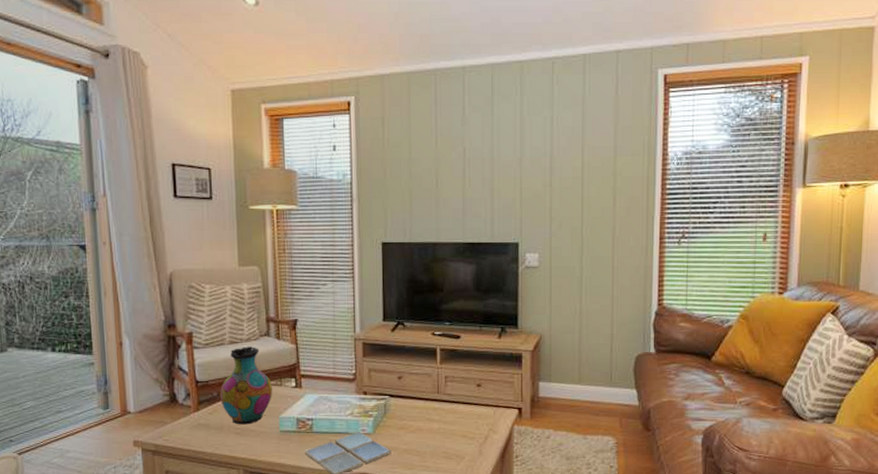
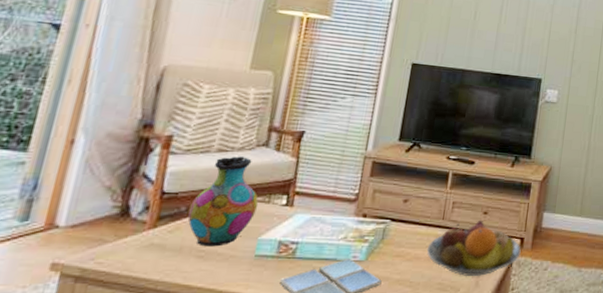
fruit bowl: none [427,392,520,445] -> present [426,220,521,276]

